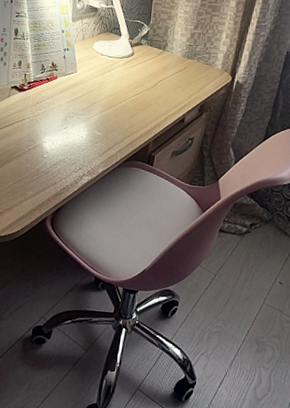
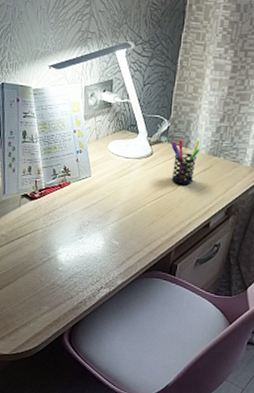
pen holder: none [149,42,176,84] -> present [170,139,200,185]

